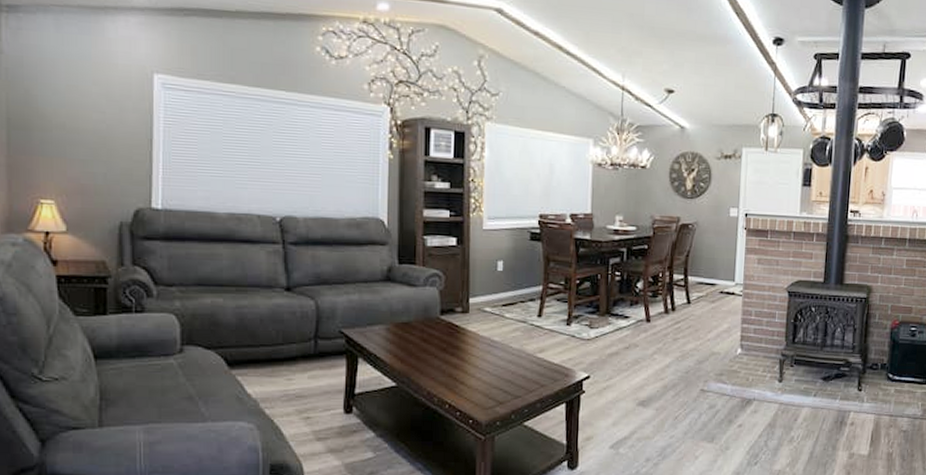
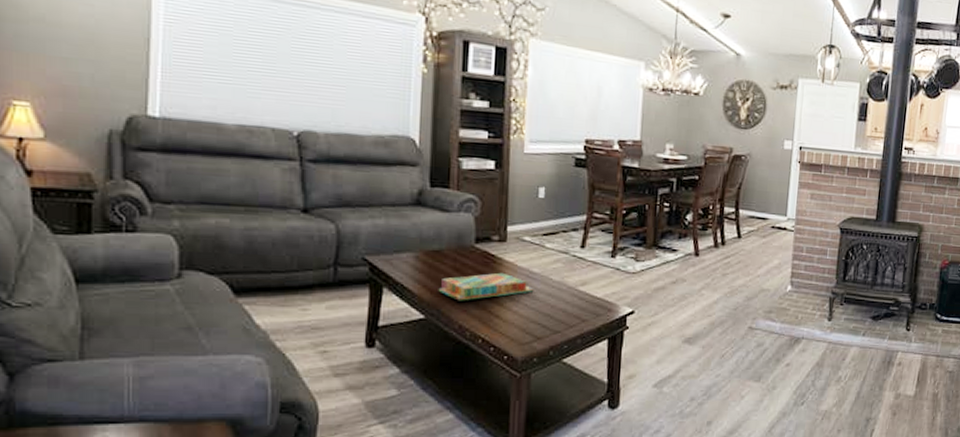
board game: none [408,341,496,369] -> present [438,272,534,301]

